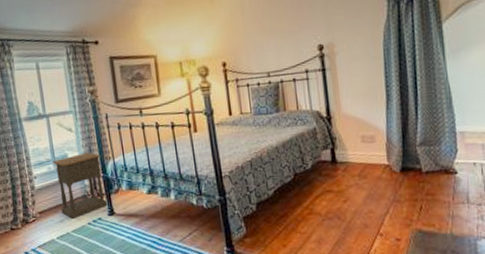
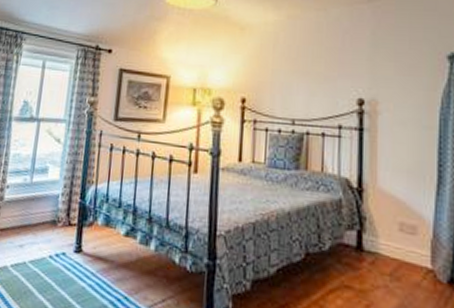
nightstand: present [53,152,108,219] -> none [24,170,84,247]

